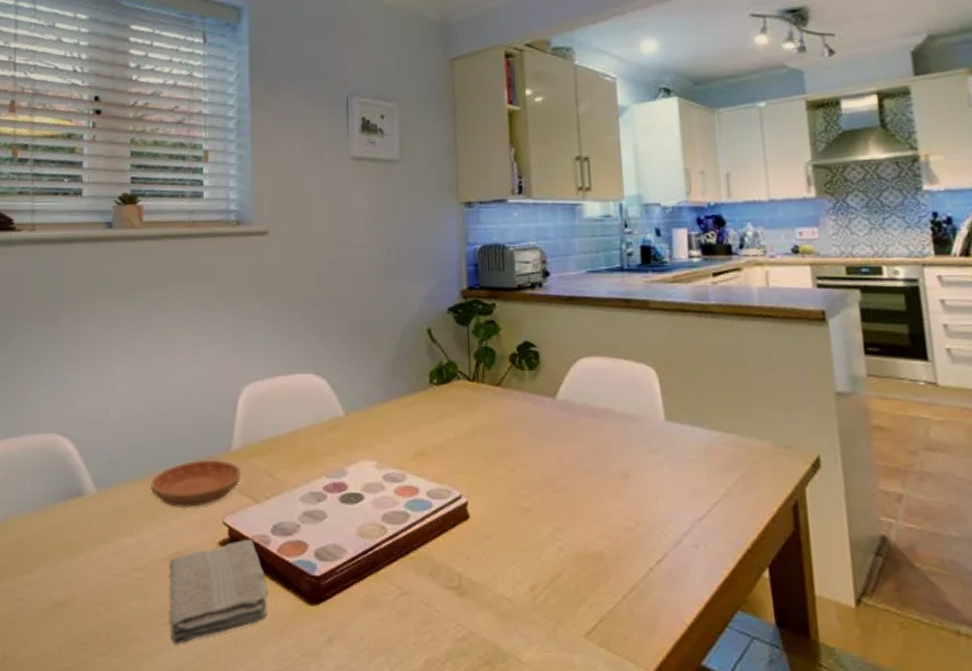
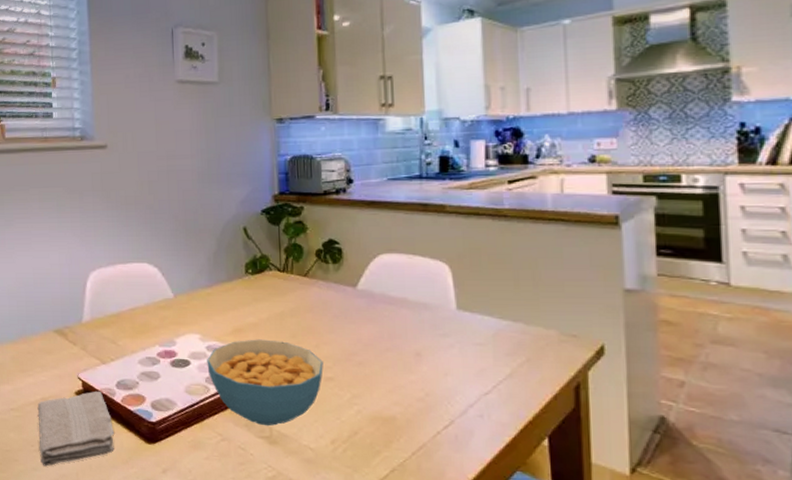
saucer: present [151,461,241,507] -> none [21,329,90,365]
cereal bowl: none [384,464,520,573] -> present [207,339,323,426]

